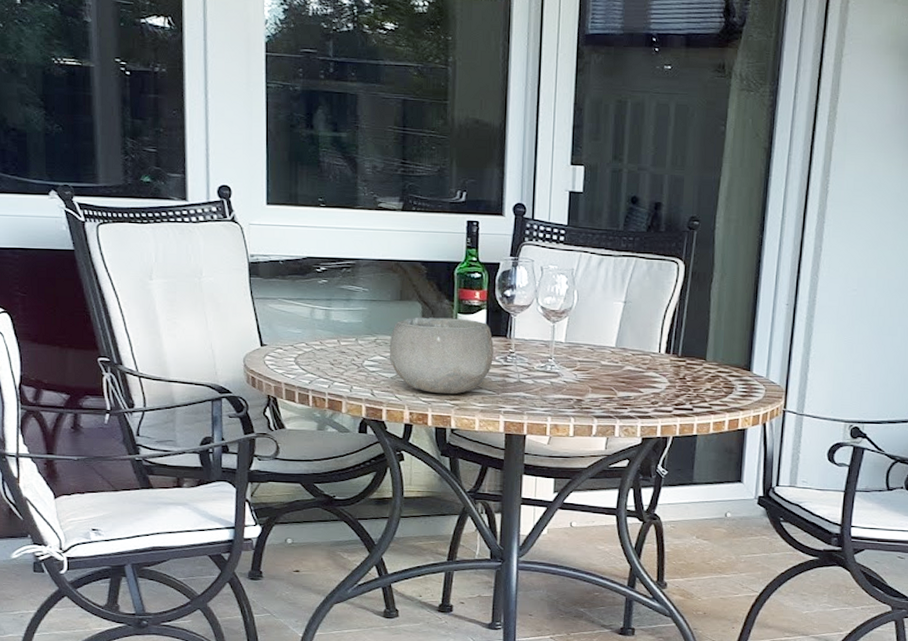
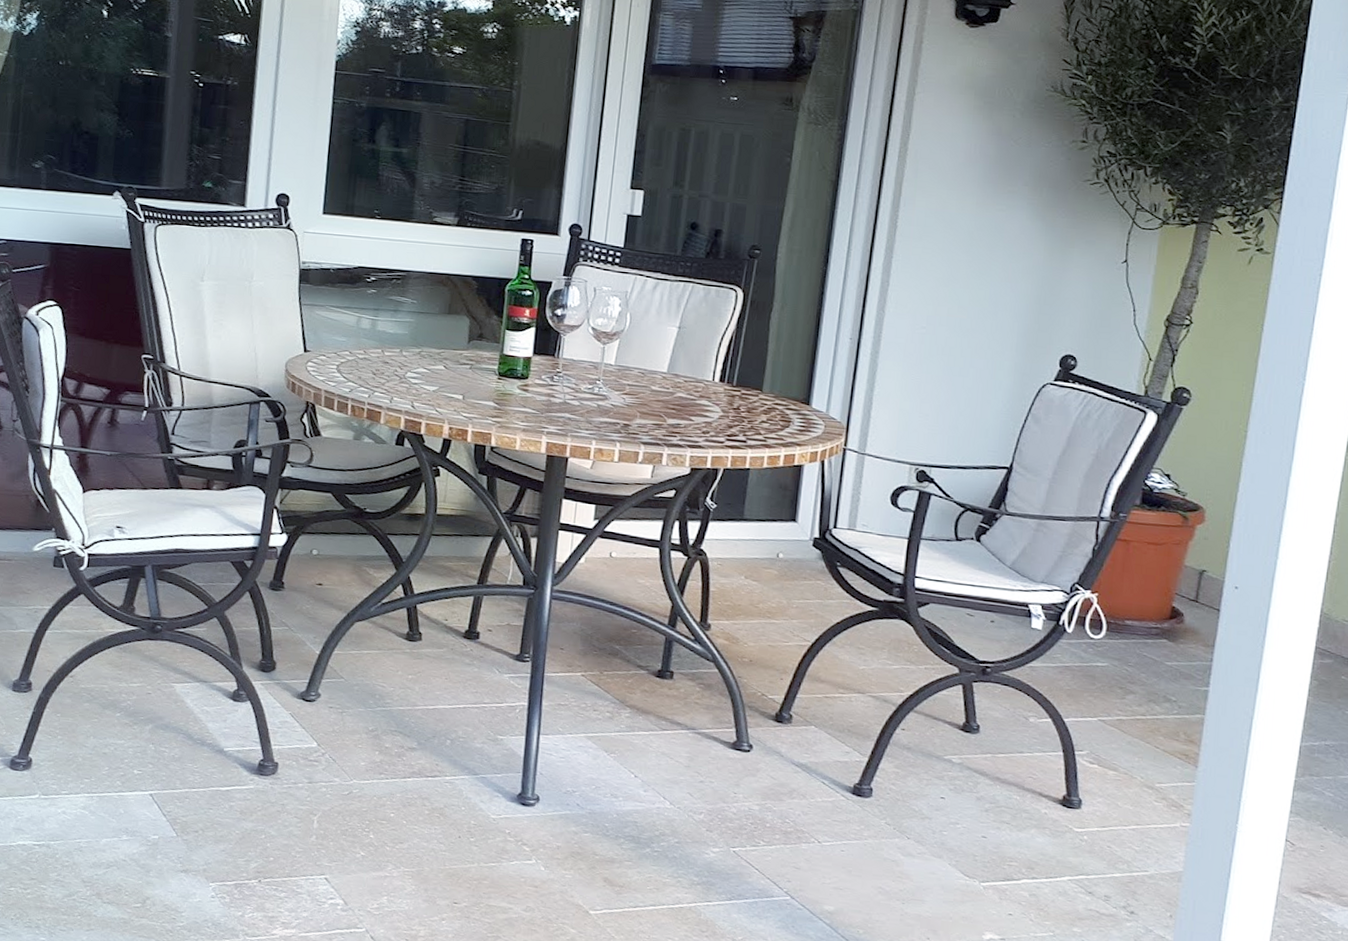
bowl: present [389,317,494,395] -> none [432,331,541,412]

